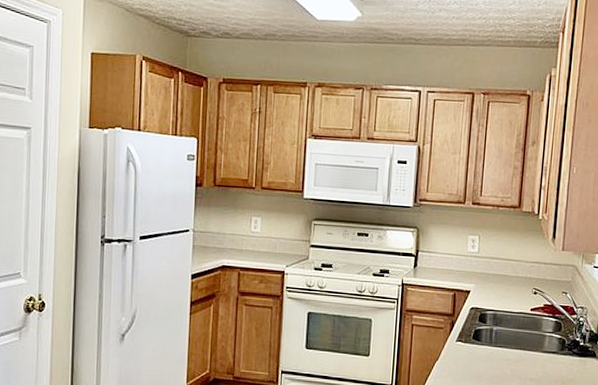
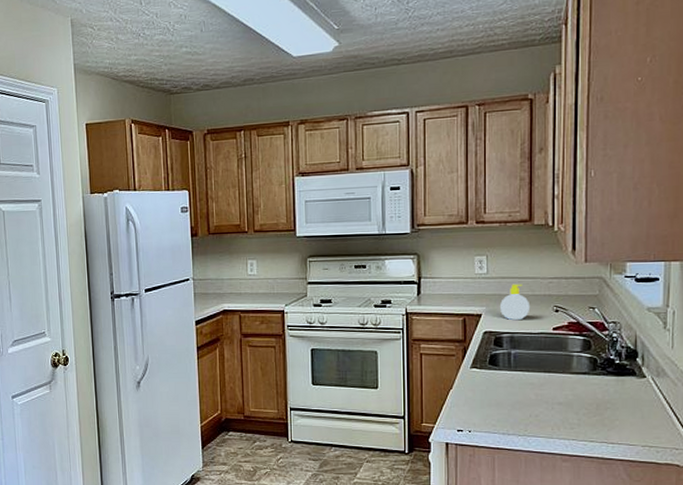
soap bottle: none [487,264,513,299] -> present [500,283,531,320]

